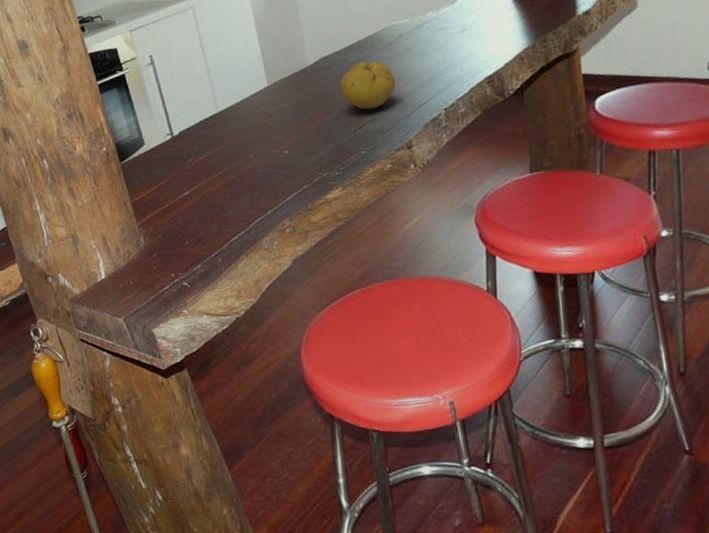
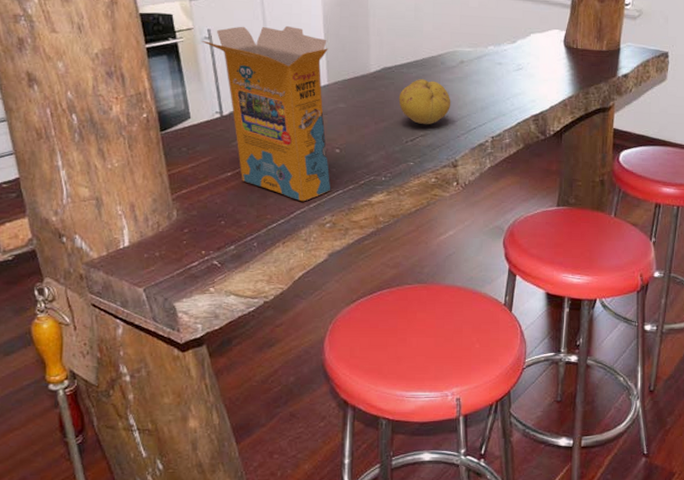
cereal box: none [146,35,285,210] -> present [202,25,330,202]

